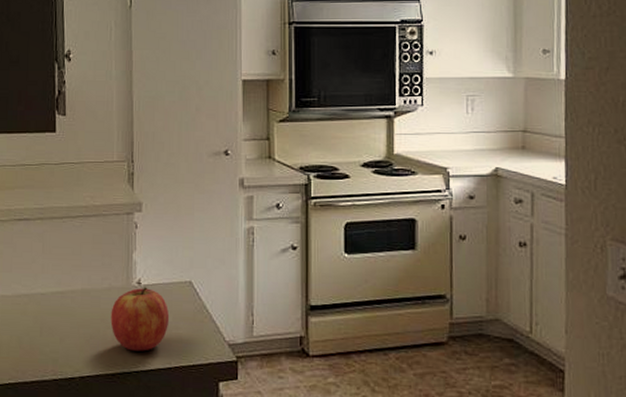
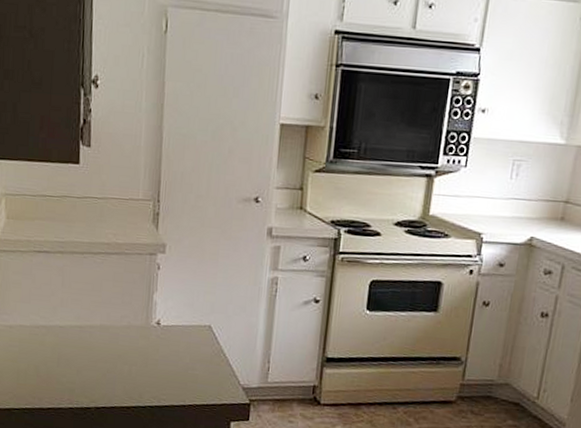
apple: present [110,287,170,351] -> none [128,327,187,388]

